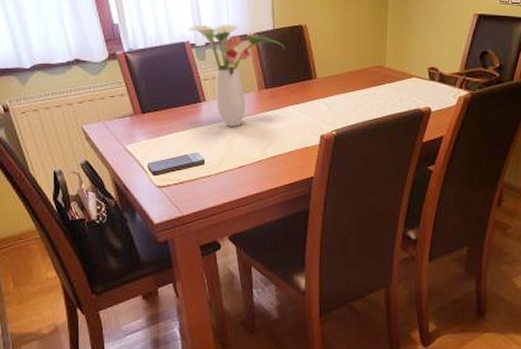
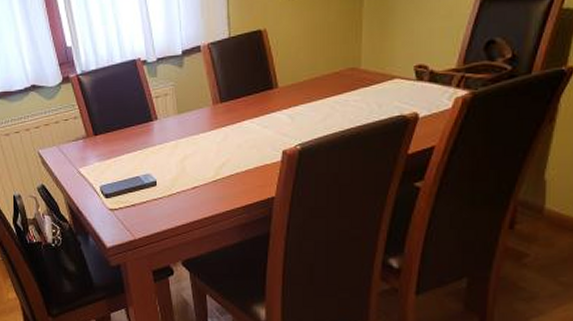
flower arrangement: present [188,24,285,127] -> none [139,36,242,145]

